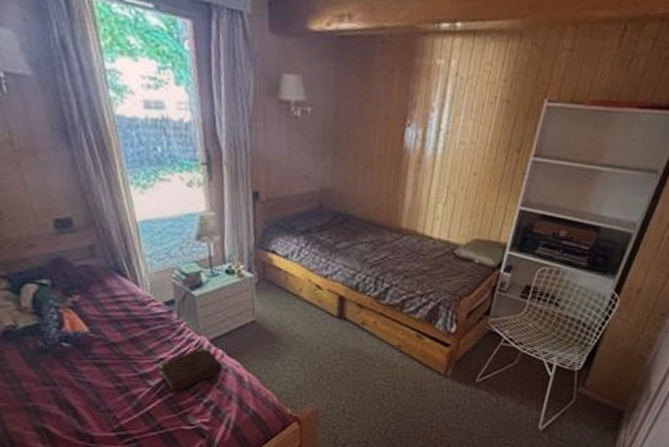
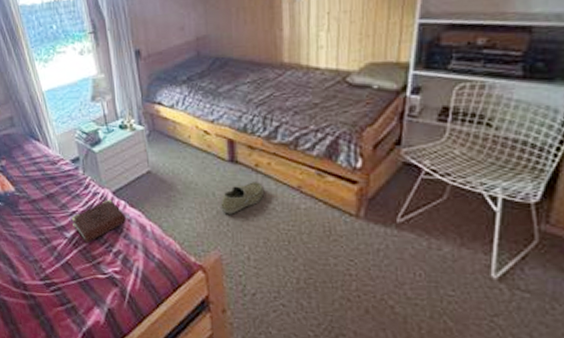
shoe: none [323,339,368,369] -> present [220,182,265,214]

